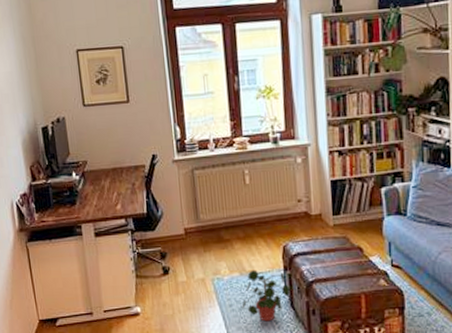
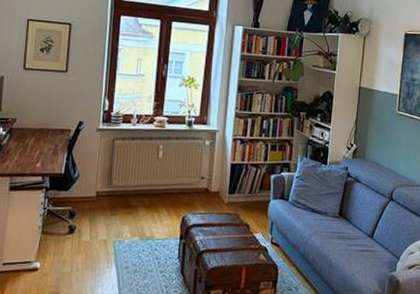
potted plant: present [242,269,291,322] -> none [136,236,183,286]

